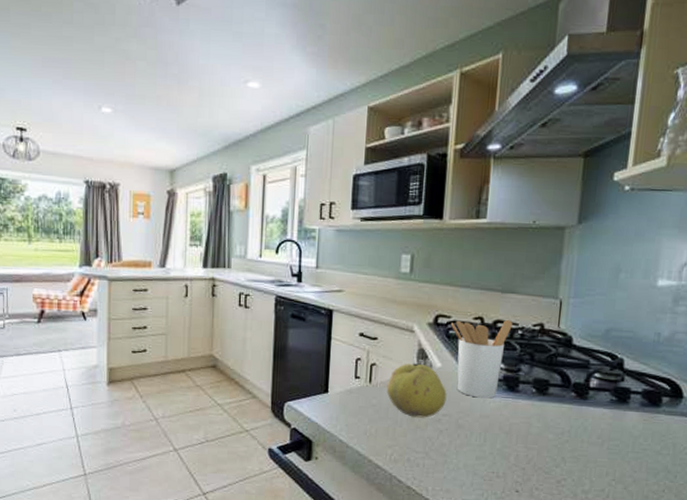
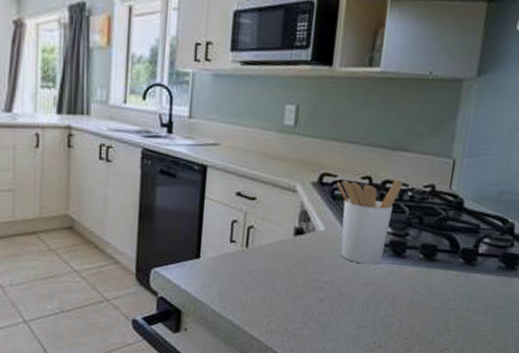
fruit: present [386,363,447,418] -> none [264,226,330,286]

